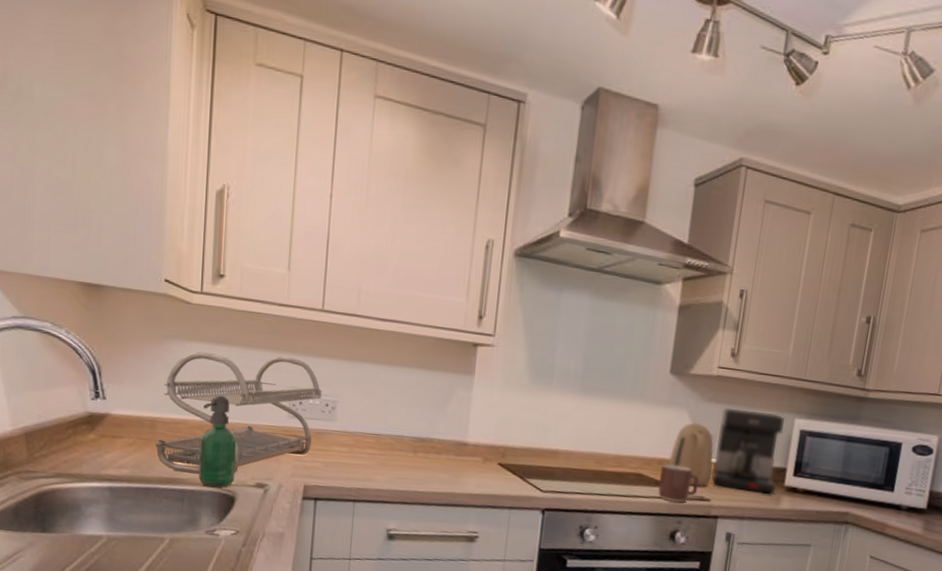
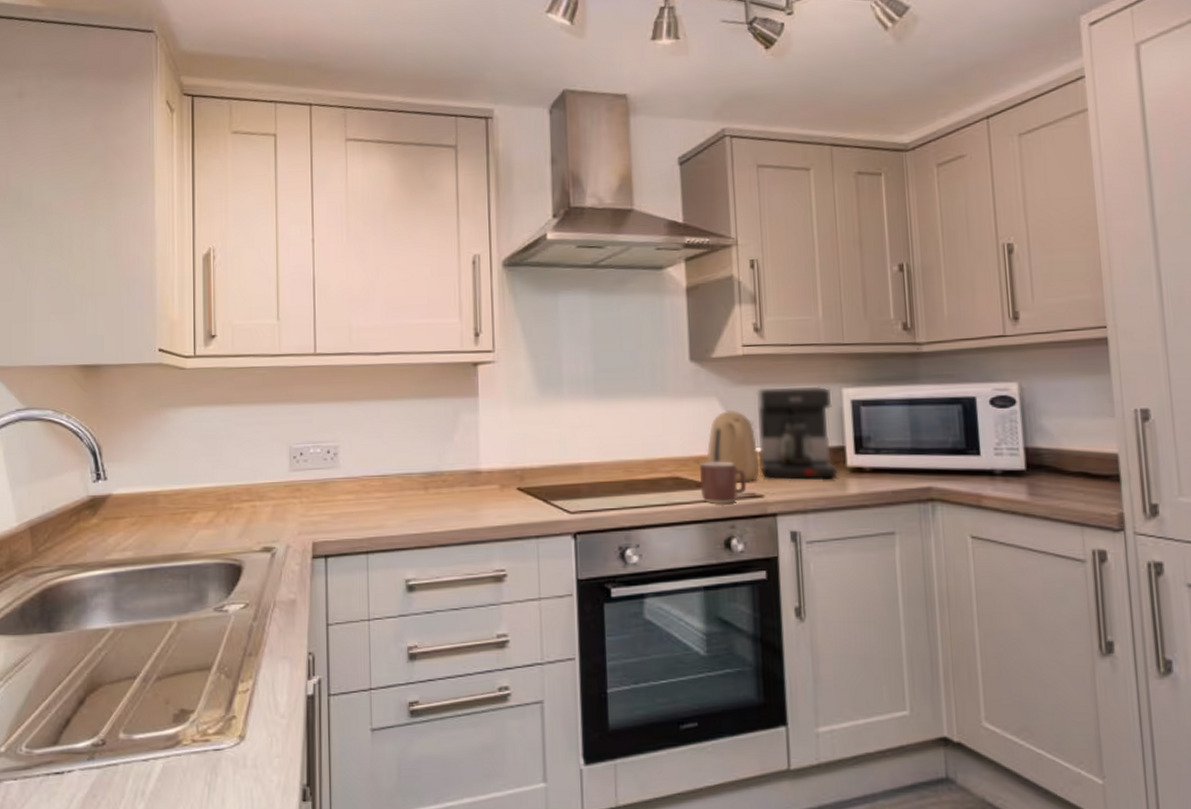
dish rack: present [156,352,322,474] -> none [158,407,322,546]
soap dispenser: present [198,395,237,488] -> none [203,458,240,559]

